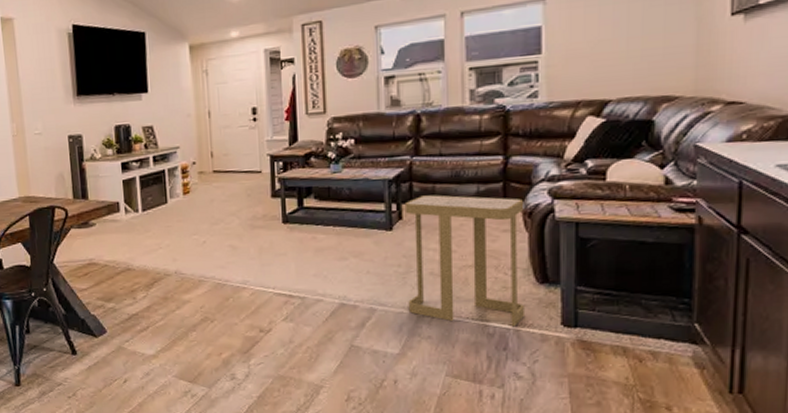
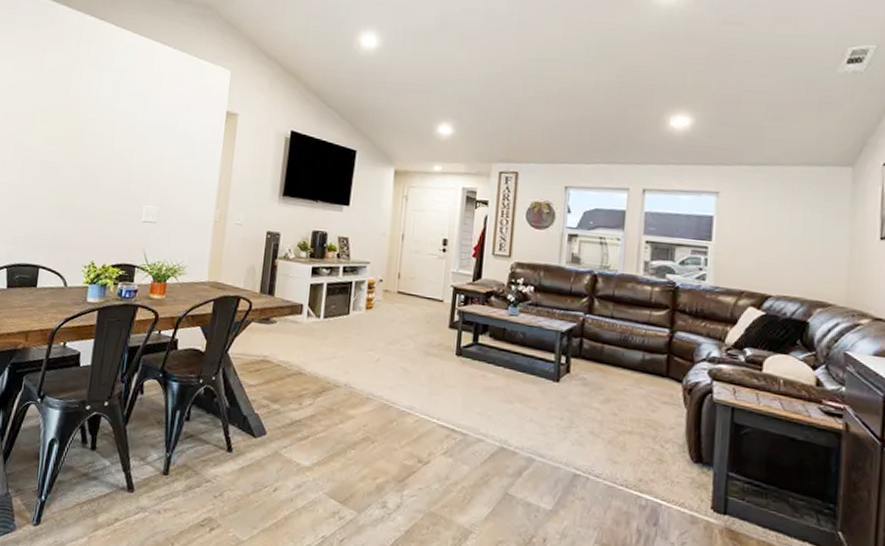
side table: present [404,195,524,327] -> none [565,353,686,503]

